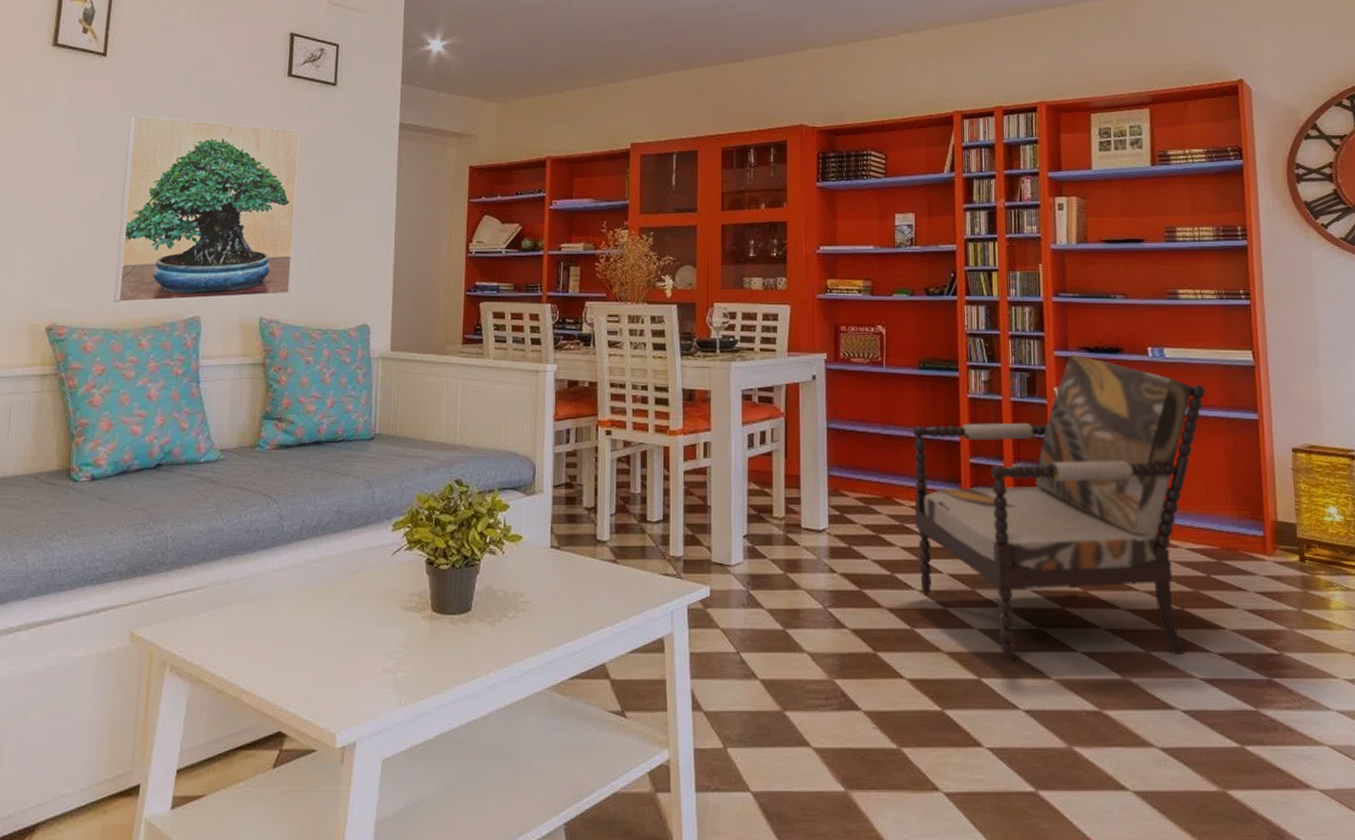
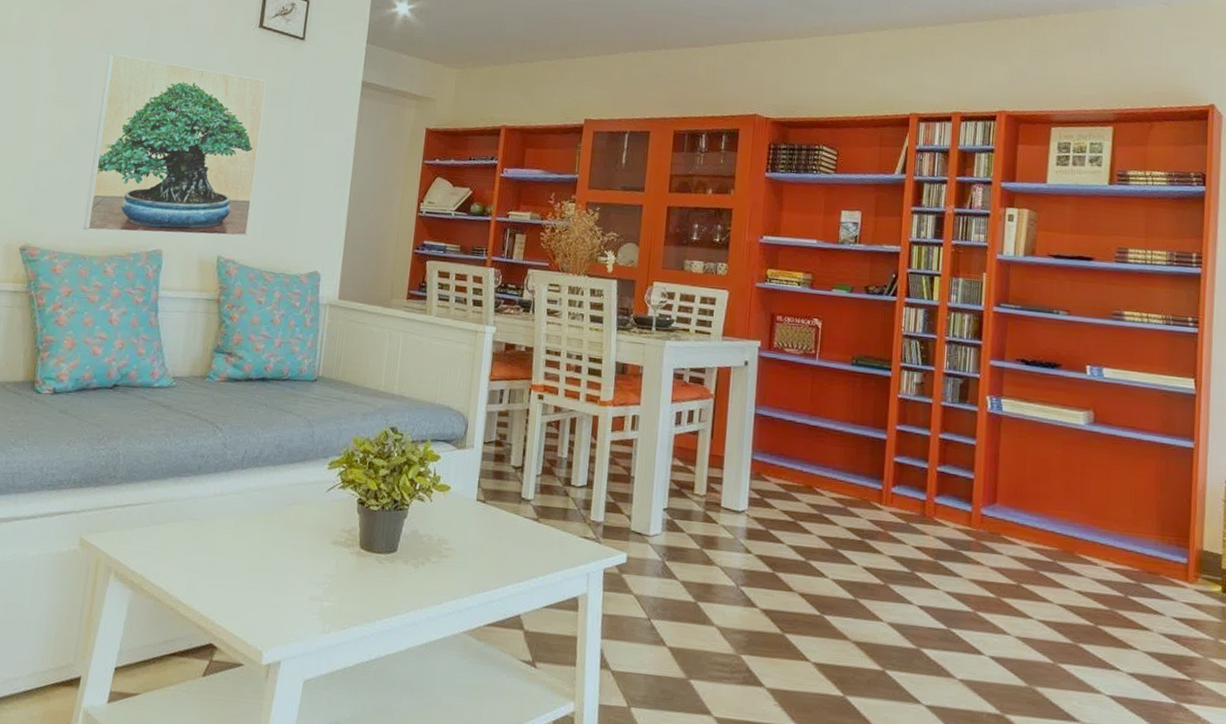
armchair: present [912,354,1206,662] -> none [833,365,1142,670]

